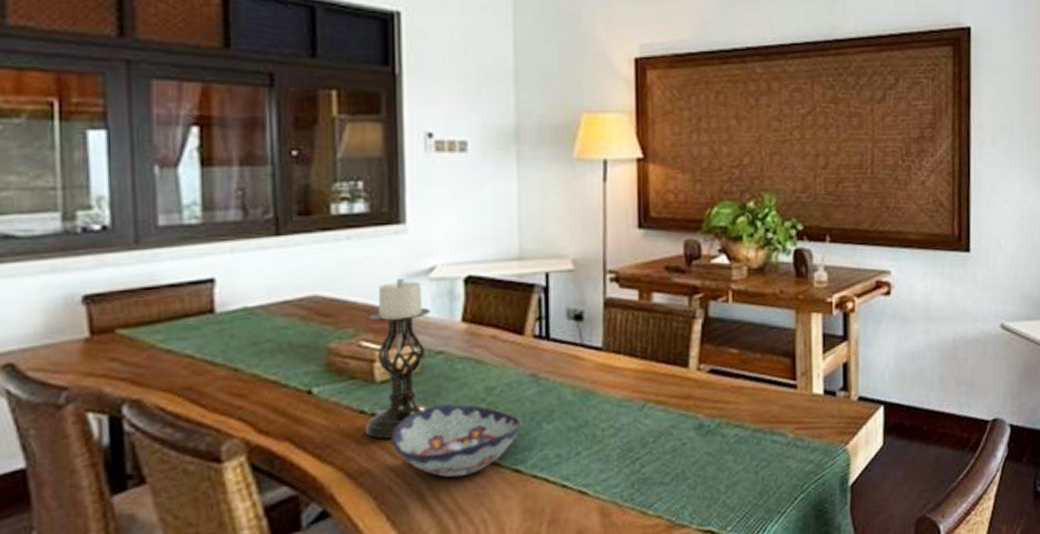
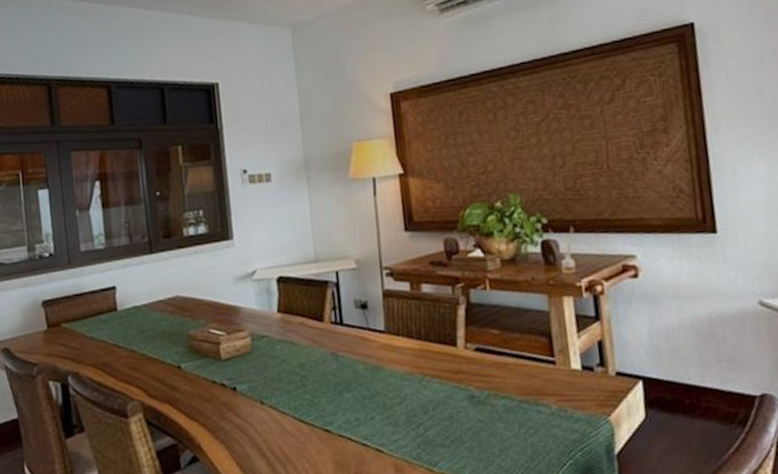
candle holder: present [365,279,432,439] -> none [214,281,261,403]
decorative bowl: present [391,403,524,478] -> none [235,376,329,435]

